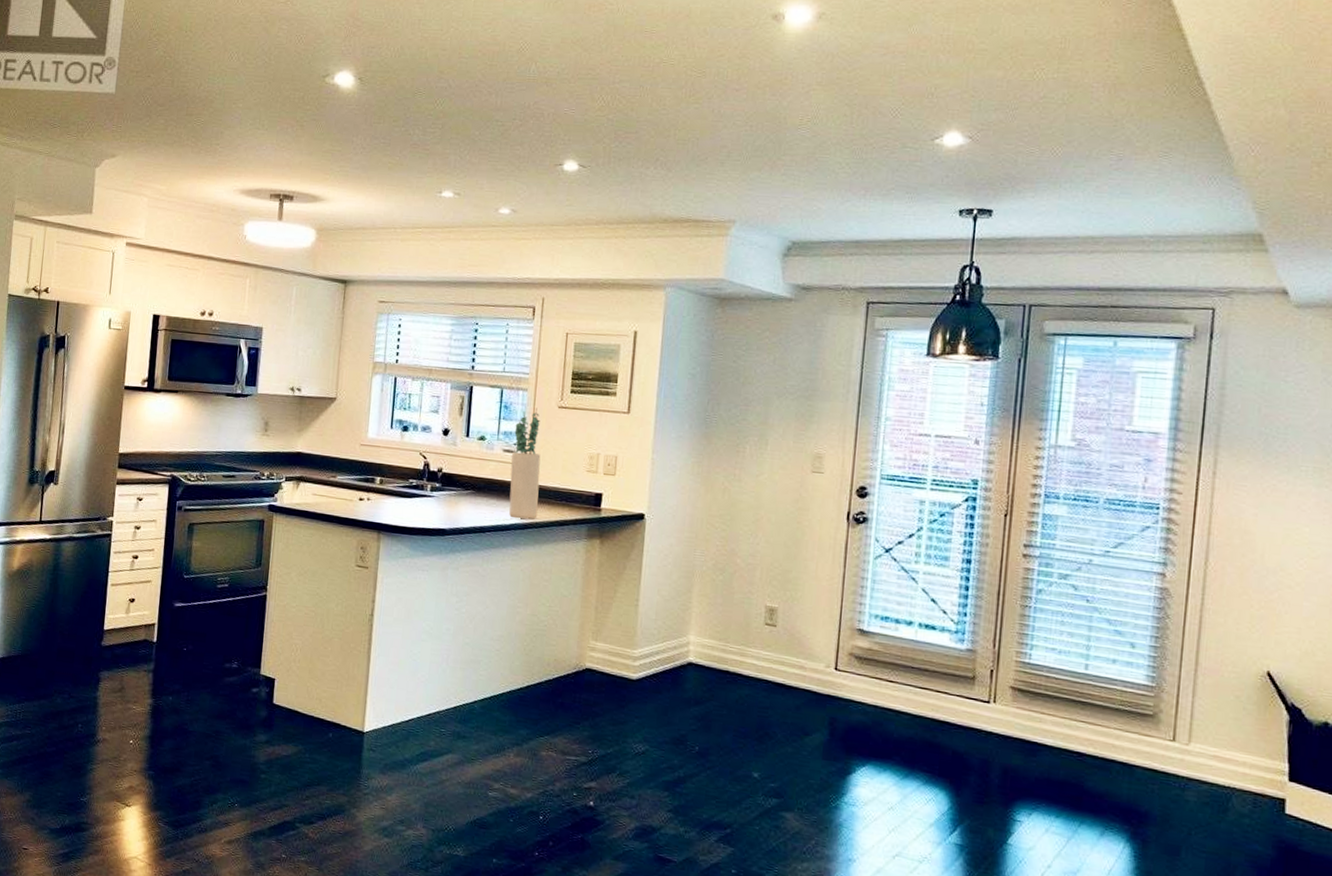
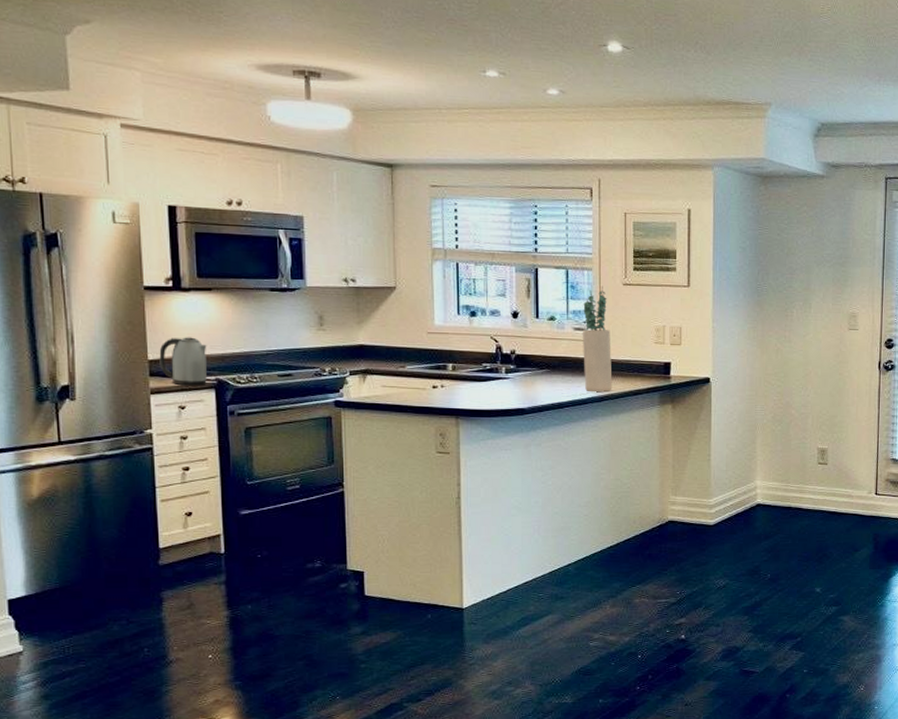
kettle: none [127,434,168,481] -> present [159,337,207,386]

